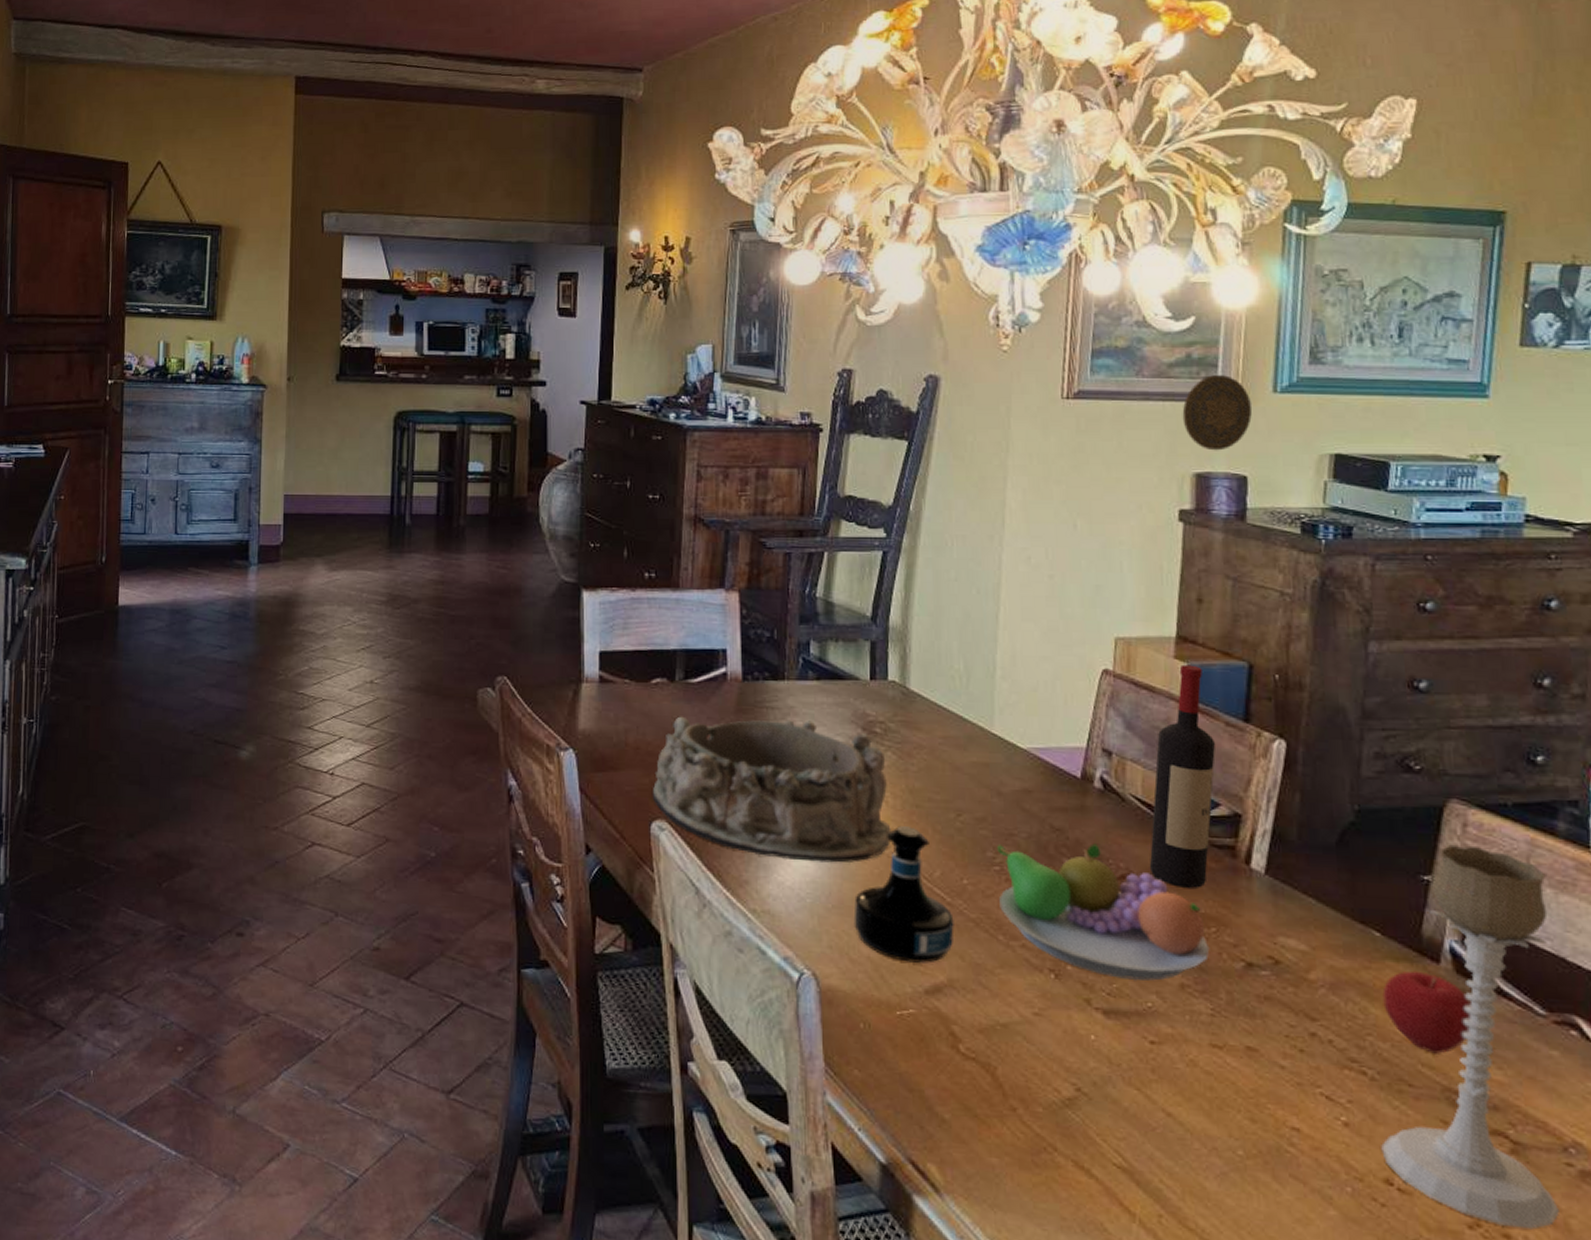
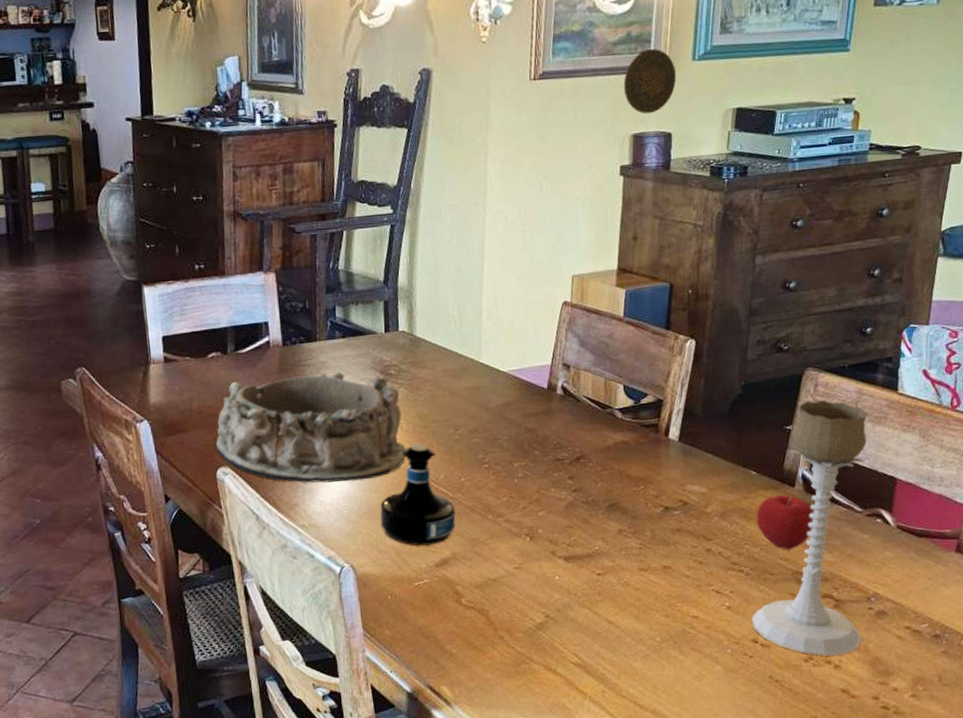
fruit bowl: present [997,843,1210,981] -> none [486,436,639,533]
wine bottle: present [1149,664,1216,888] -> none [597,290,646,460]

